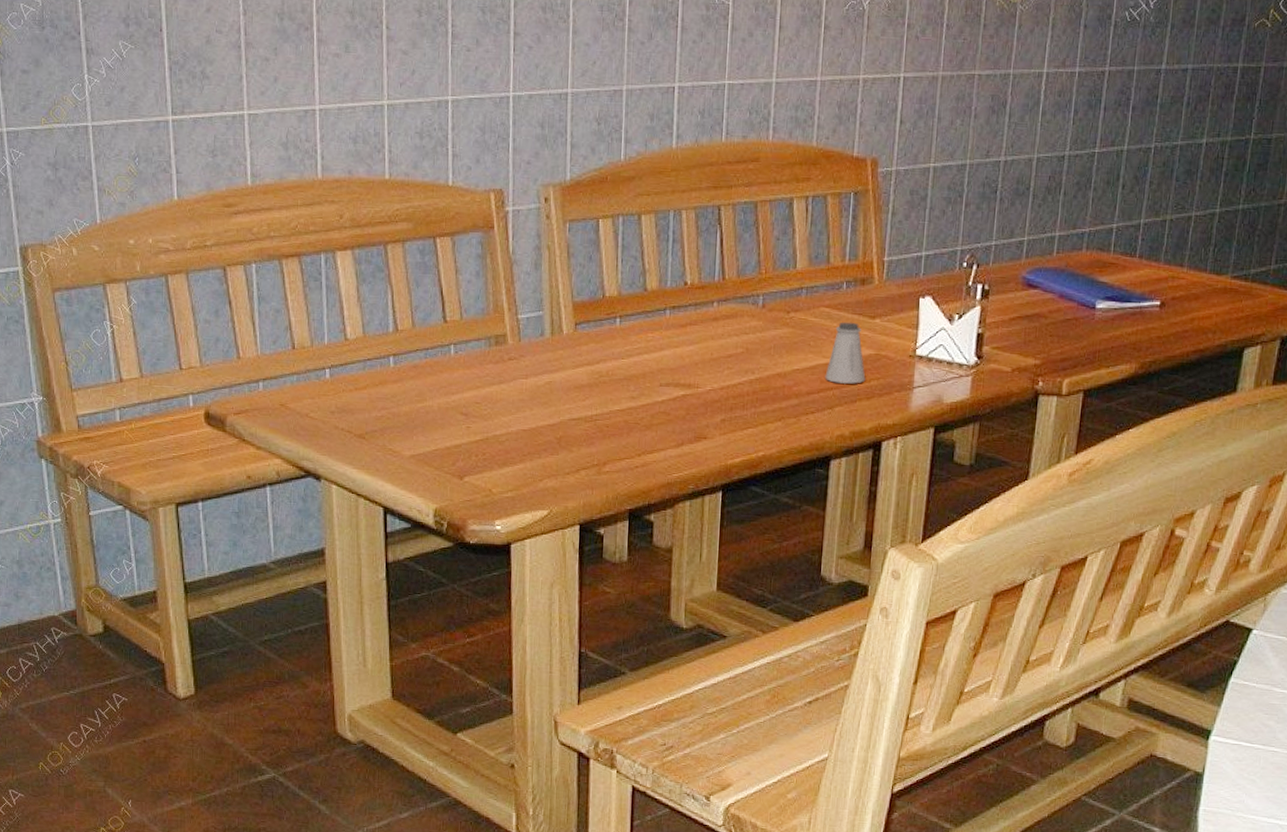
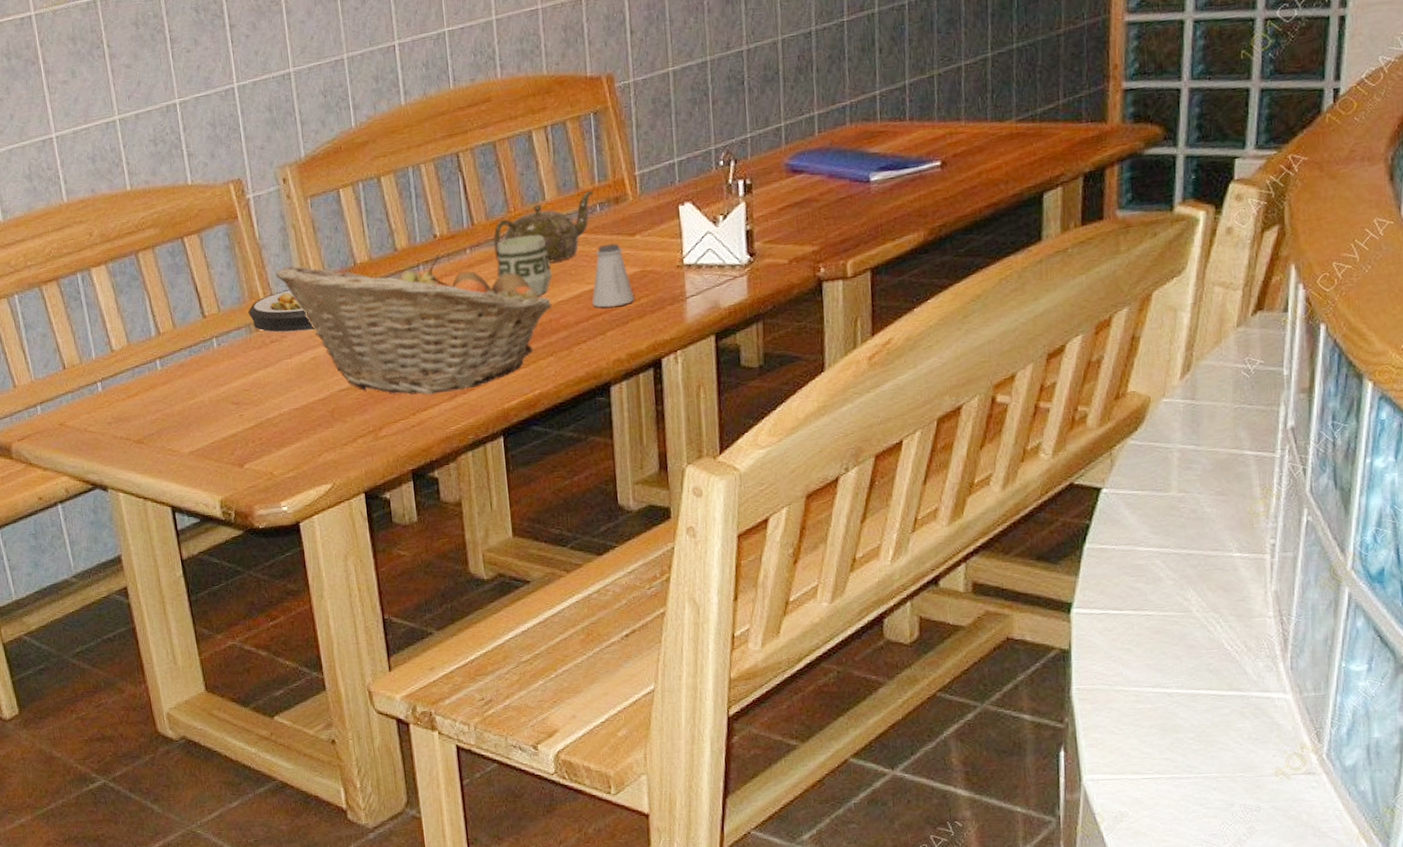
plate: none [490,302,598,354] -> present [248,271,351,332]
fruit basket: none [523,286,788,439] -> present [274,255,553,395]
cup: none [739,298,792,360] -> present [496,235,552,296]
teapot: none [740,266,843,331] -> present [493,190,594,263]

